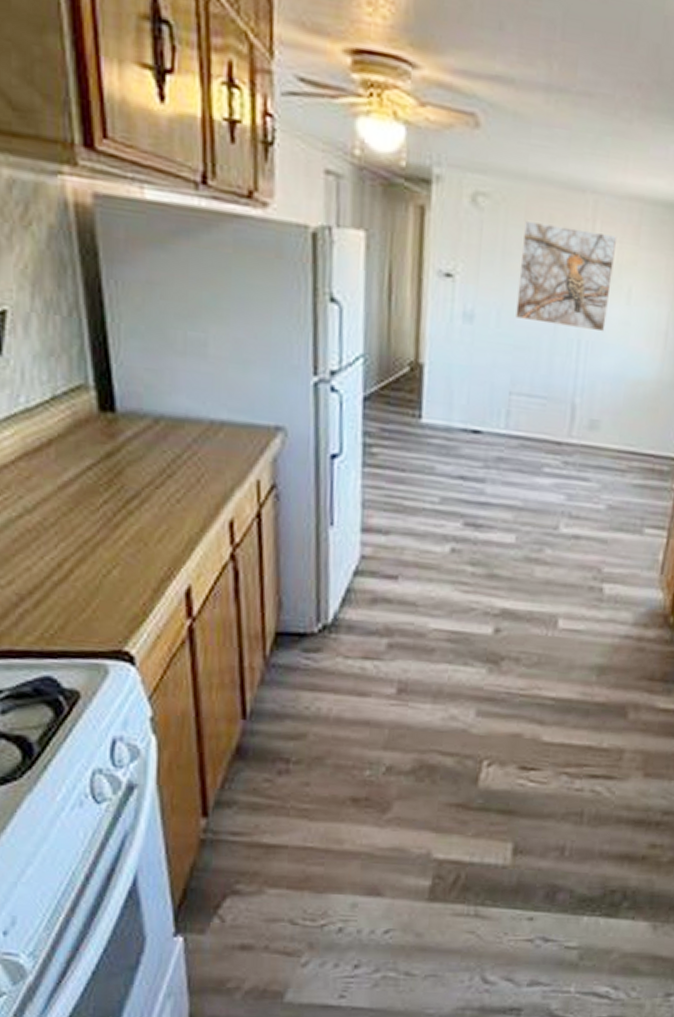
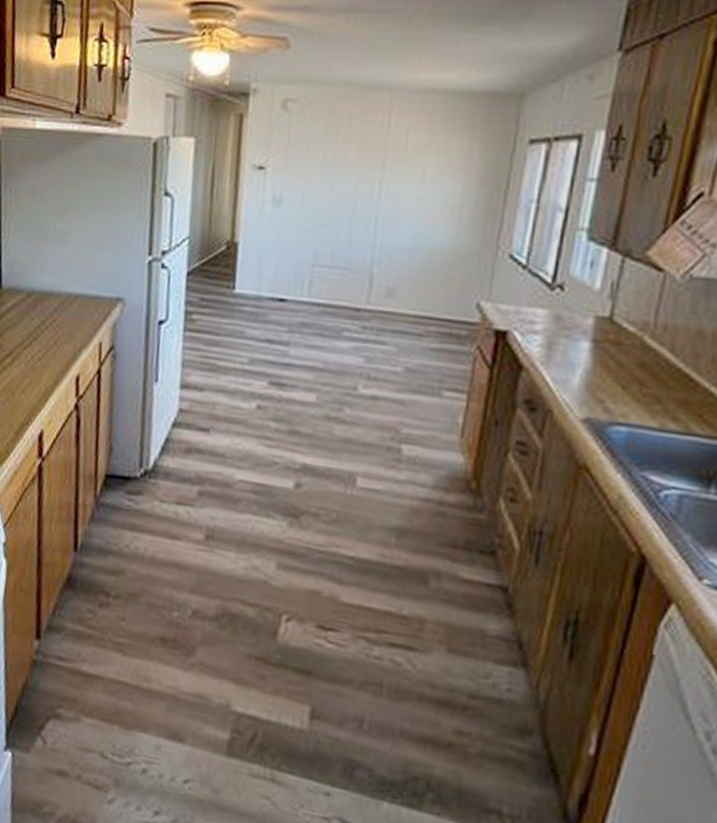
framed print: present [516,220,618,332] -> none [319,117,412,208]

